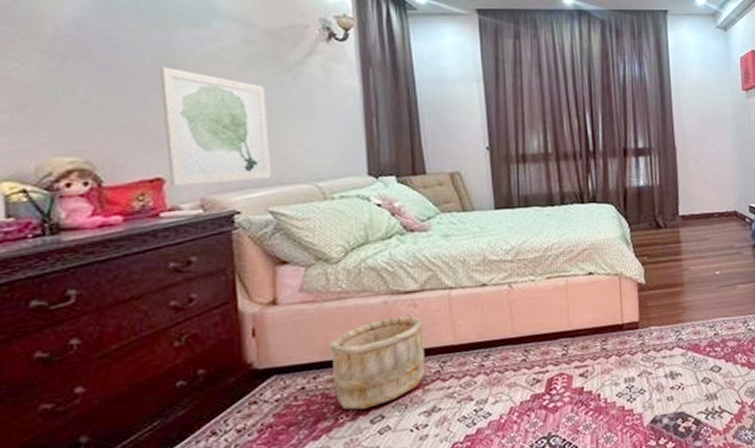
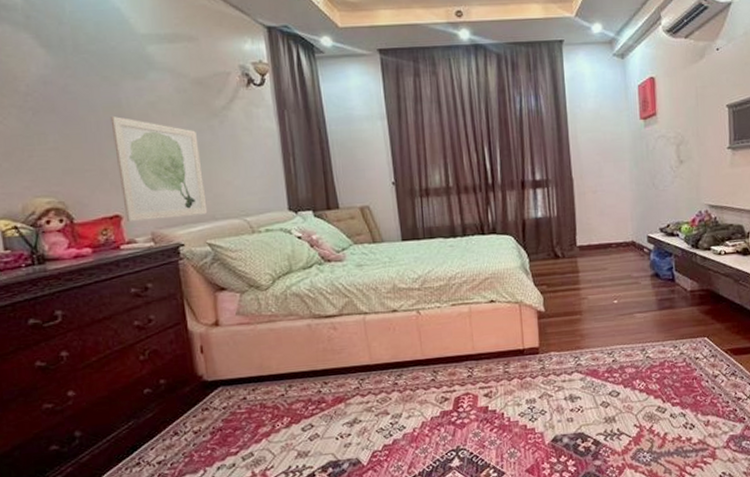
wooden bucket: present [329,315,425,410] -> none [263,337,346,419]

